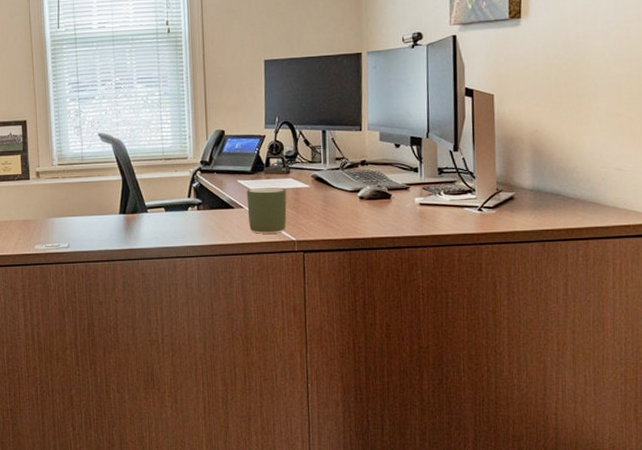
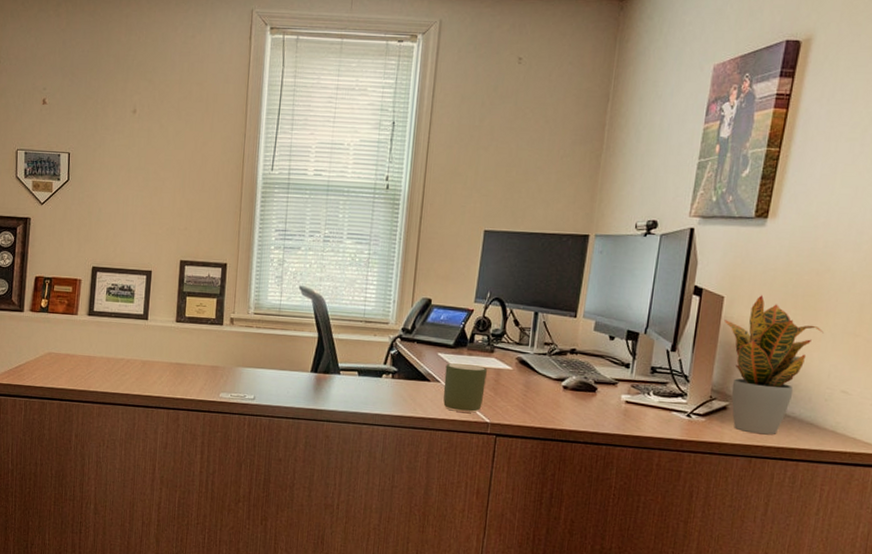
potted plant: none [497,89,590,219] -> present [723,295,824,435]

